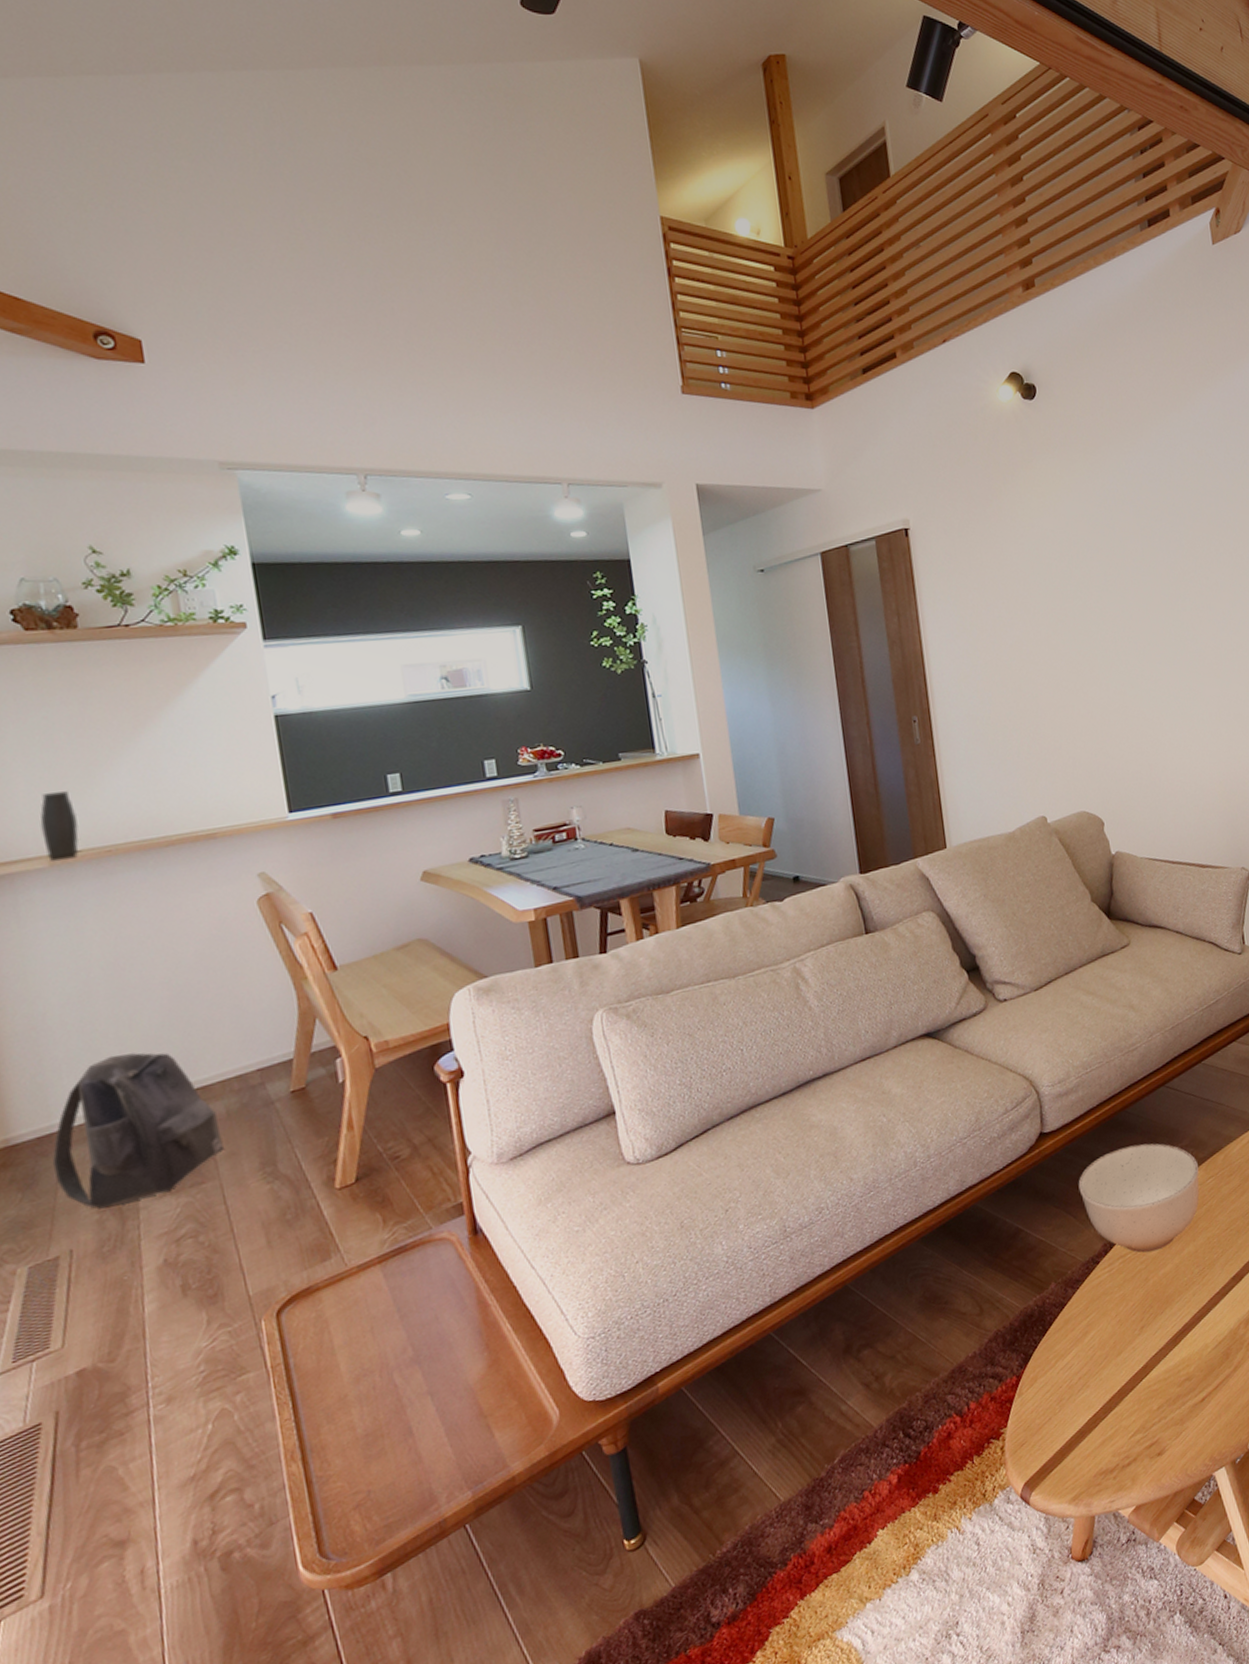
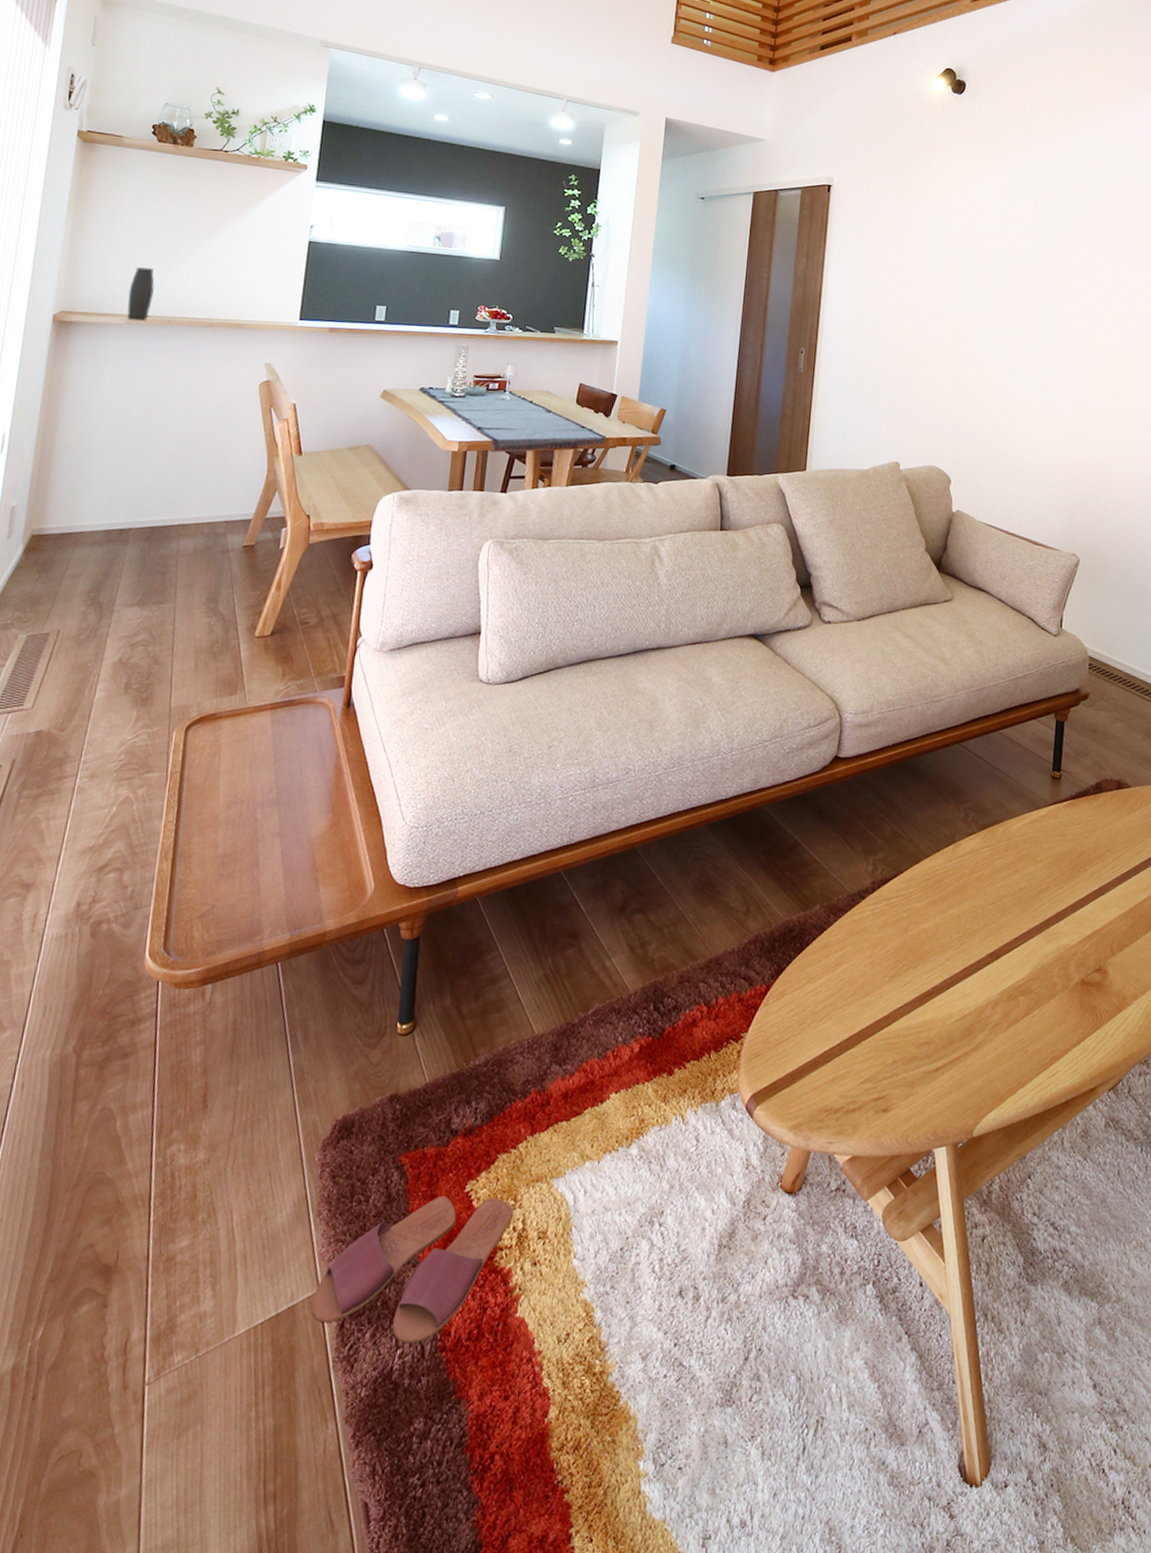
backpack: present [52,1052,224,1209] -> none [64,482,187,605]
bowl: present [1078,1143,1200,1253] -> none [860,792,977,904]

